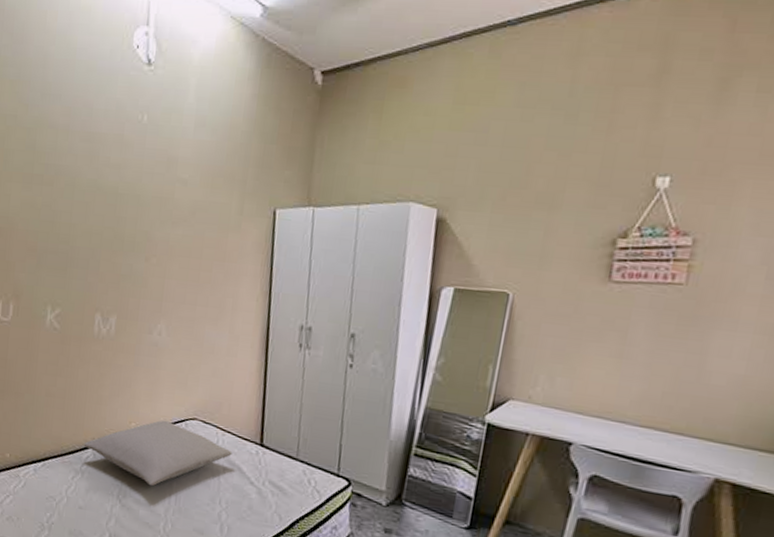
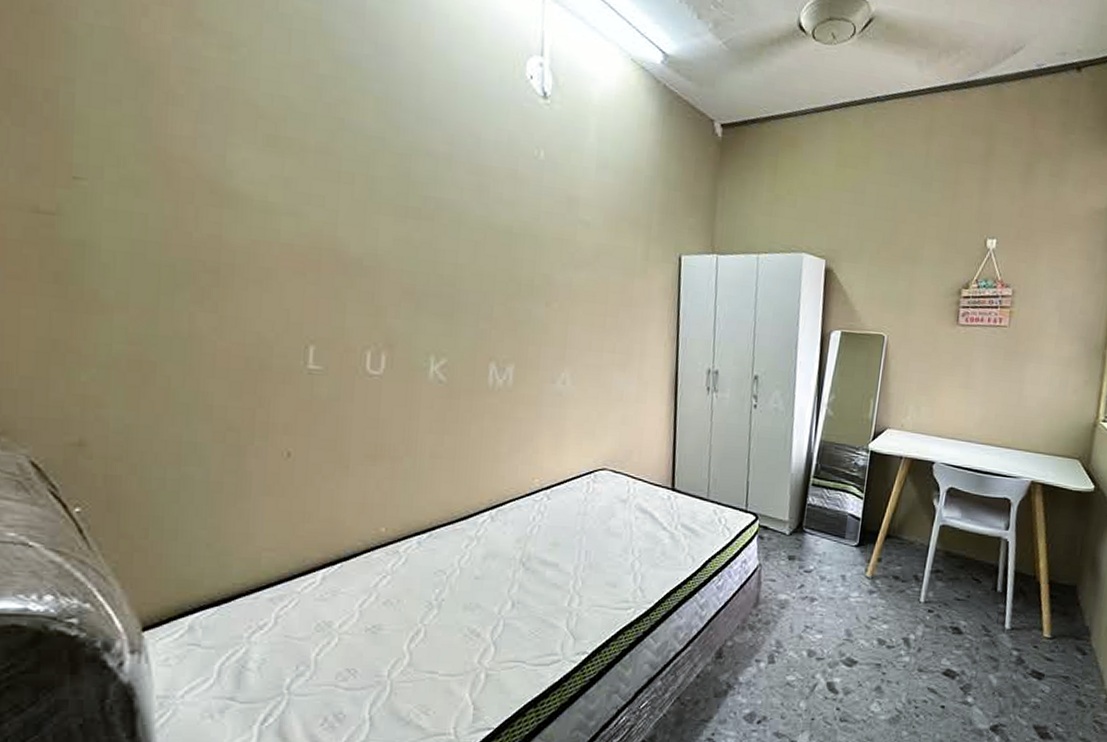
pillow: present [83,420,233,487] -> none [479,474,644,545]

